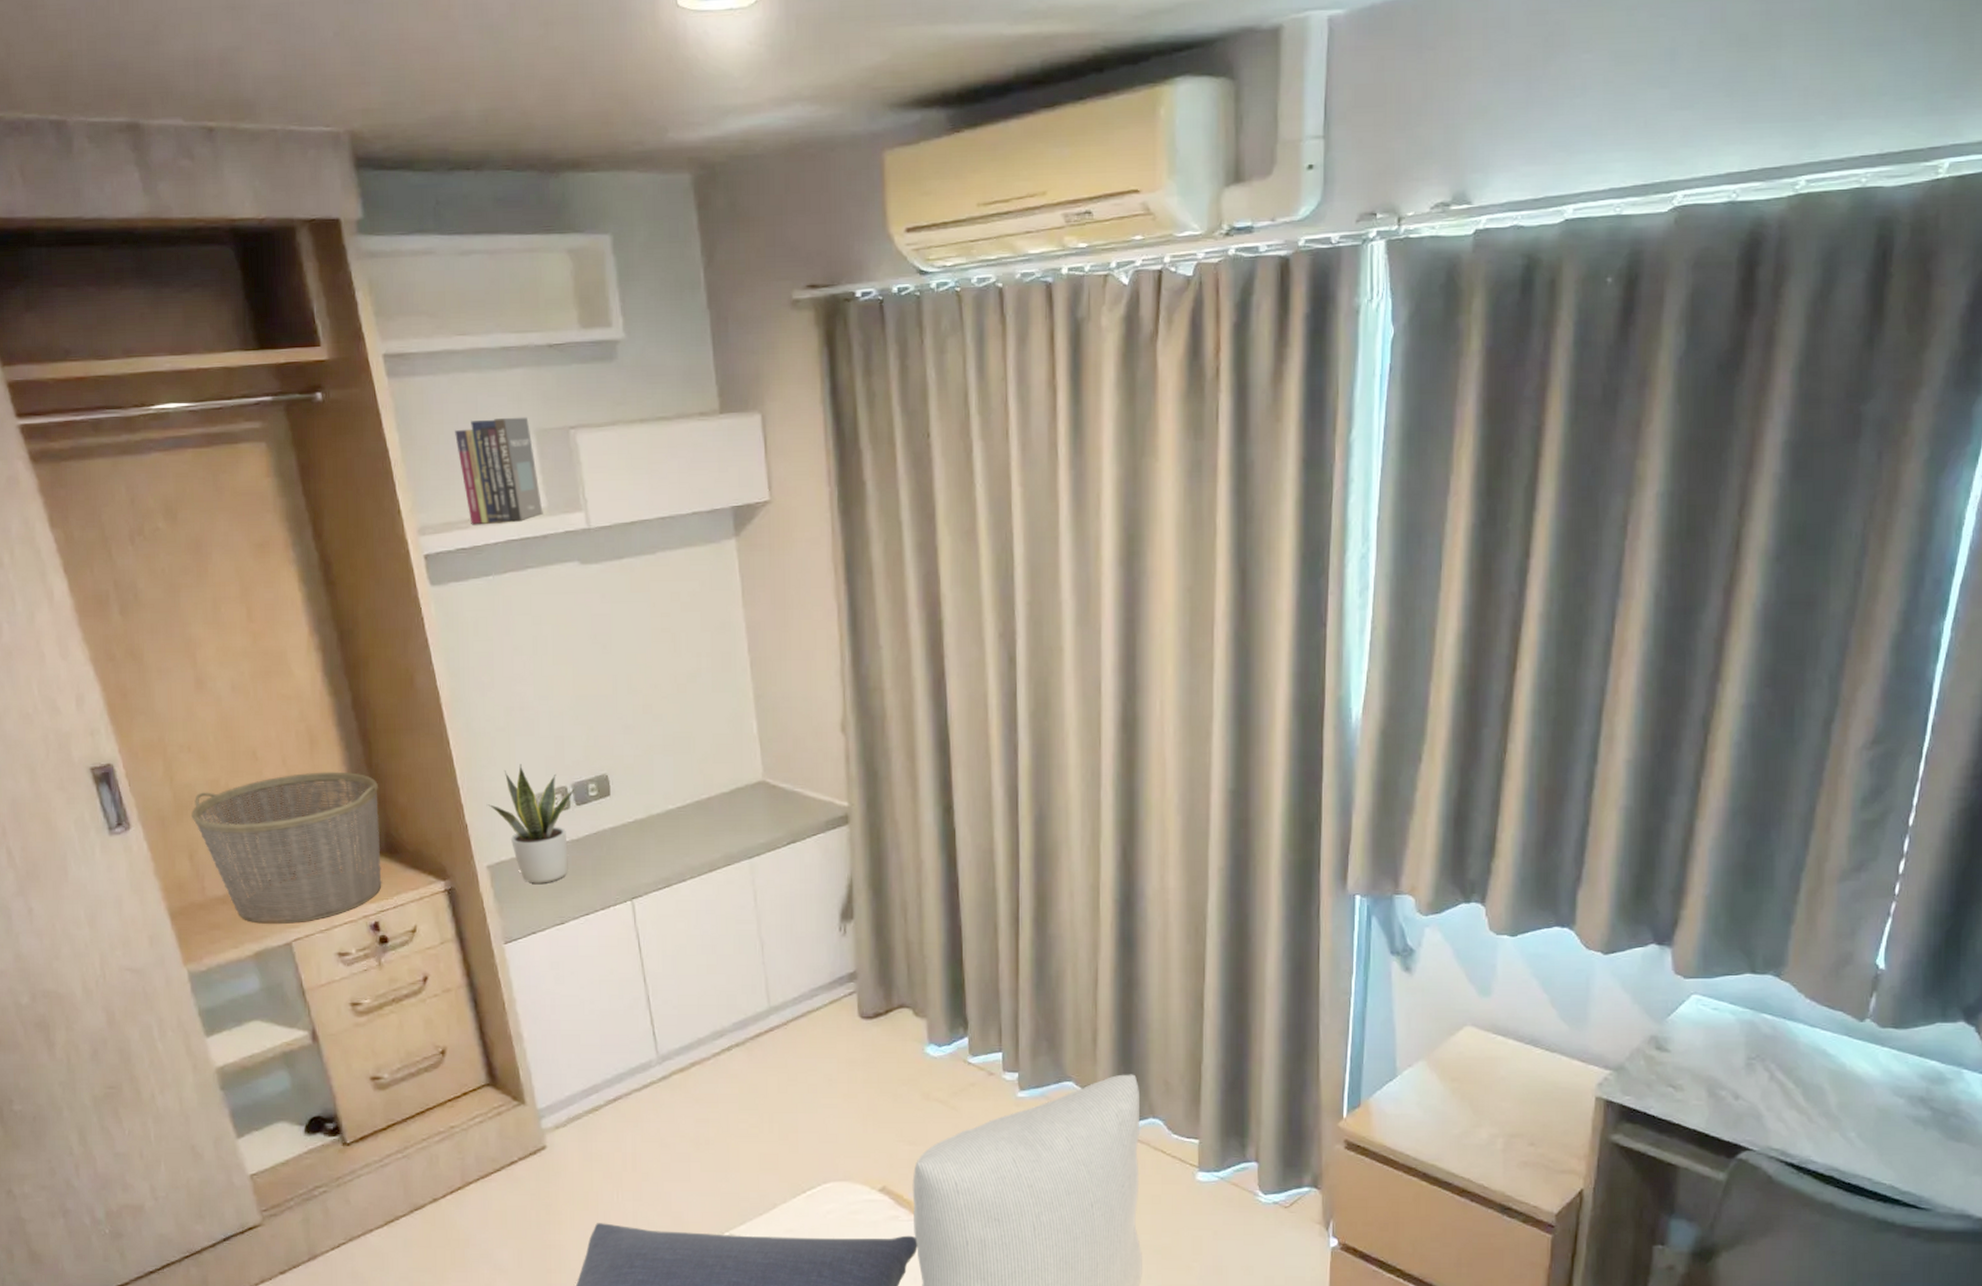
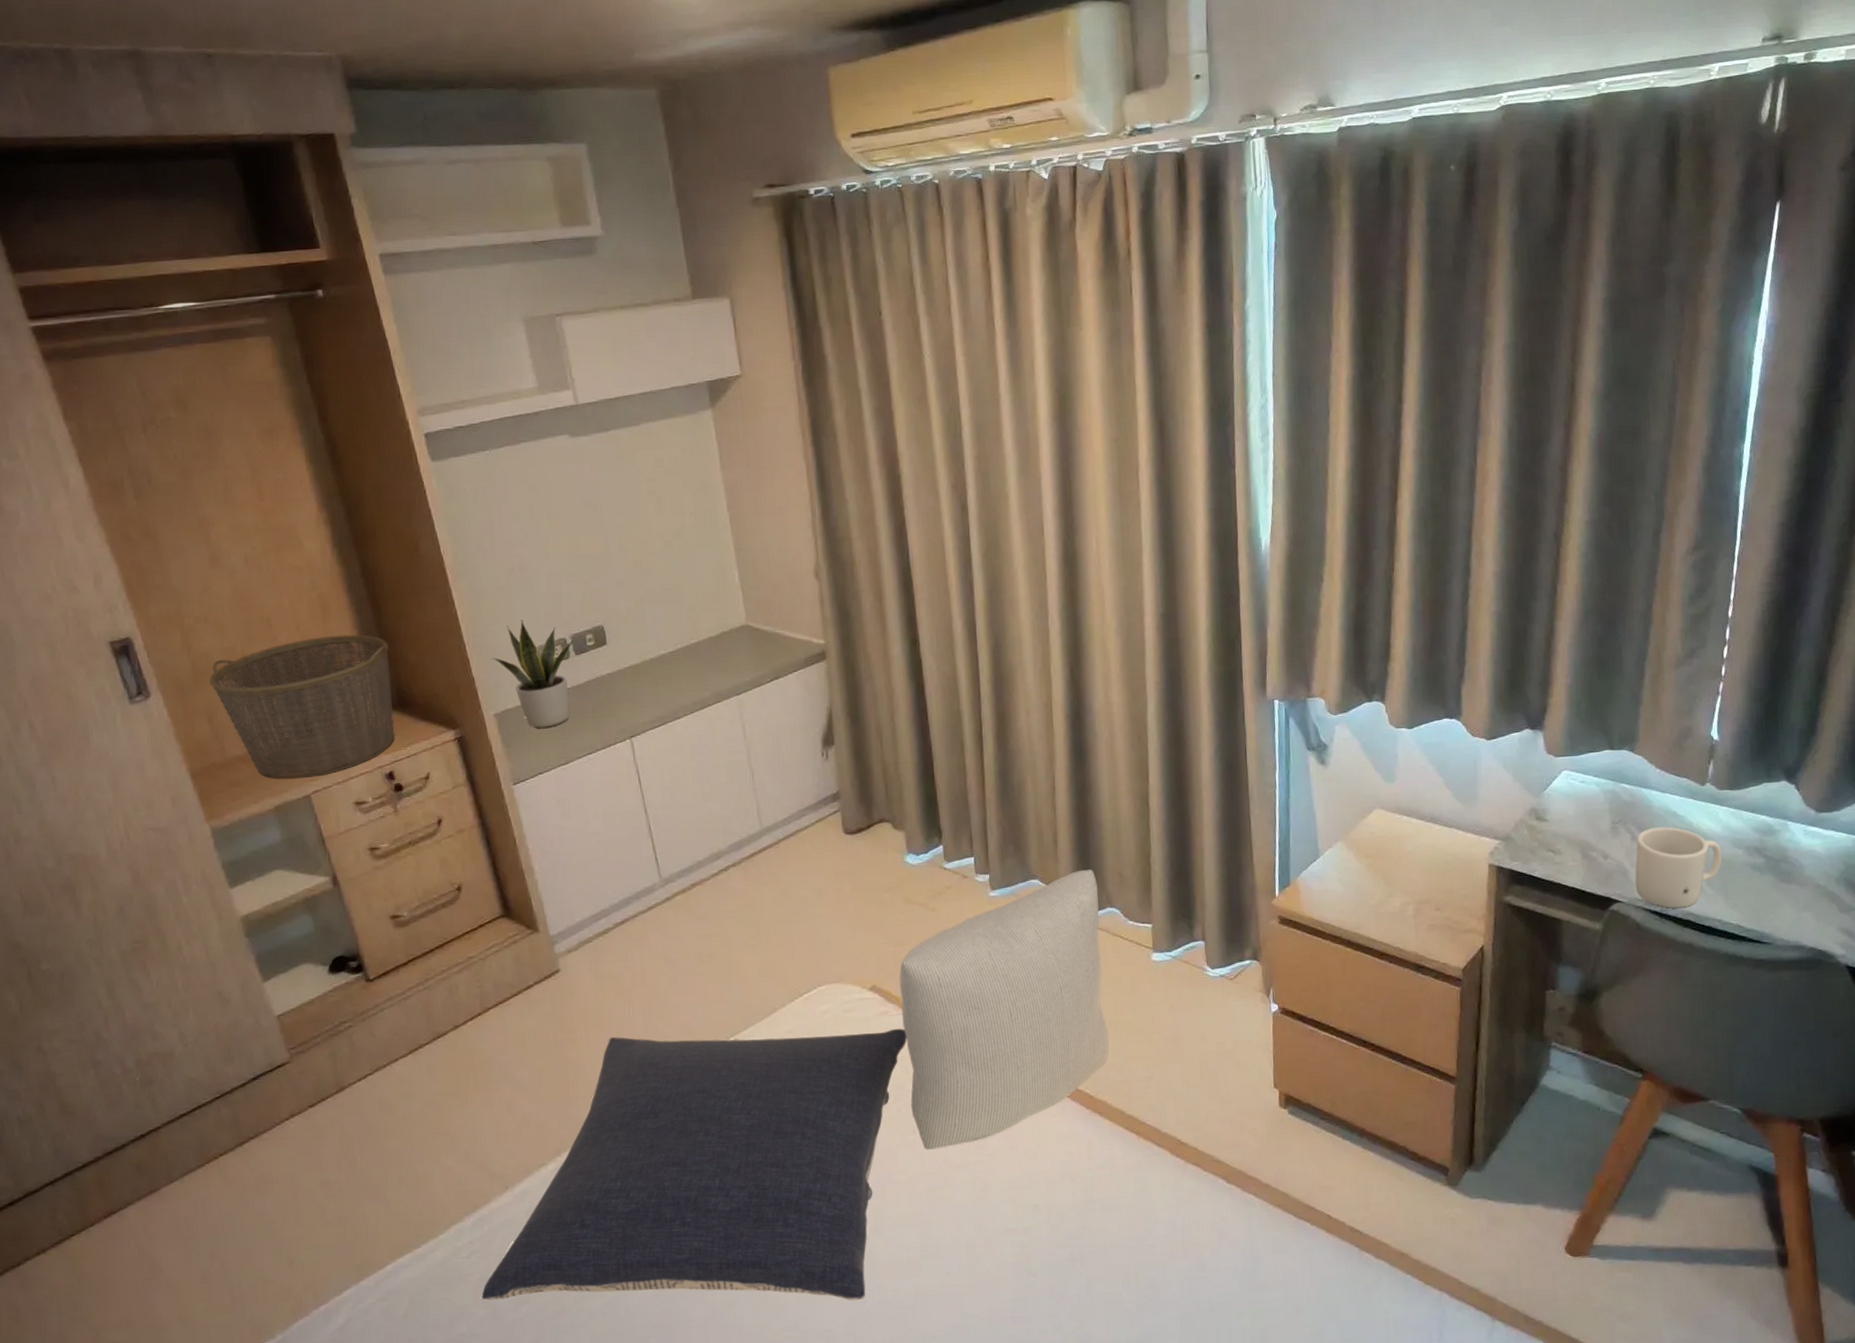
books: present [455,417,543,525] -> none [449,306,534,405]
mug: none [1770,1067,1879,1162] -> present [1635,826,1722,908]

